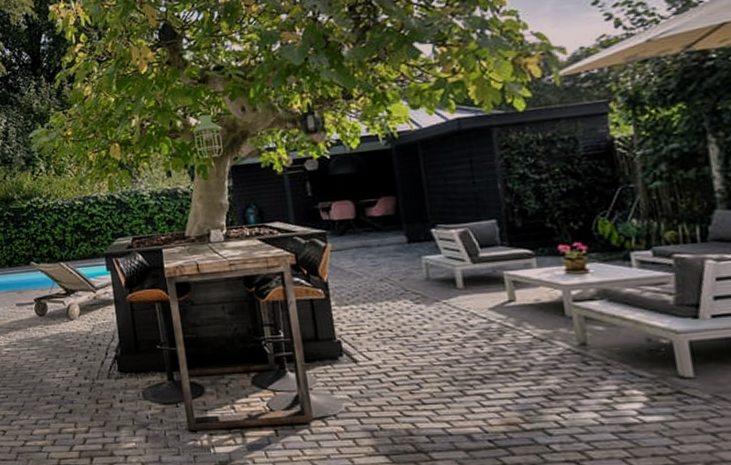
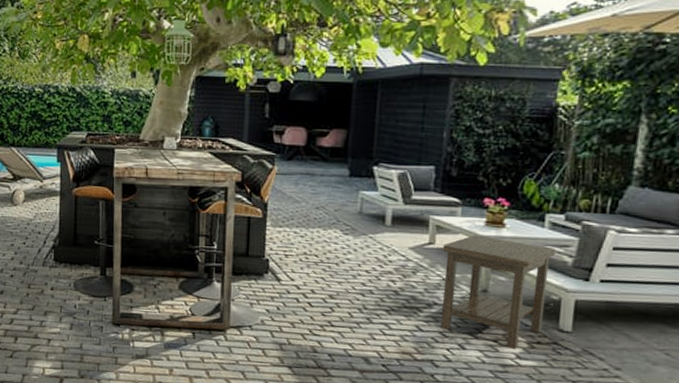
side table: none [525,284,660,406] -> present [441,234,556,350]

